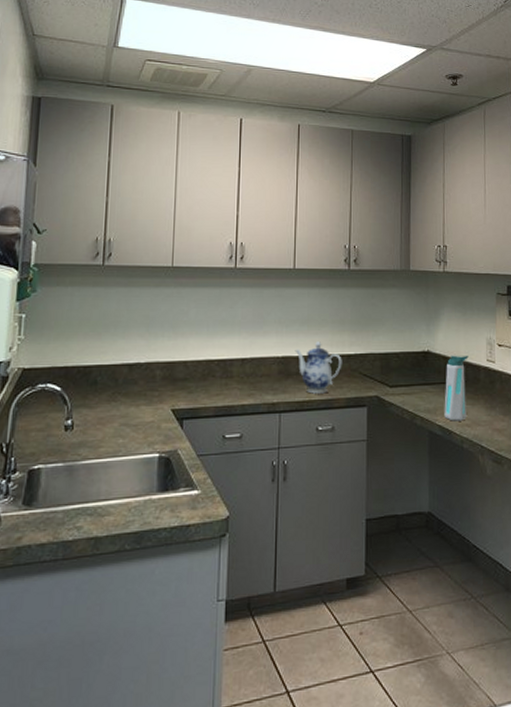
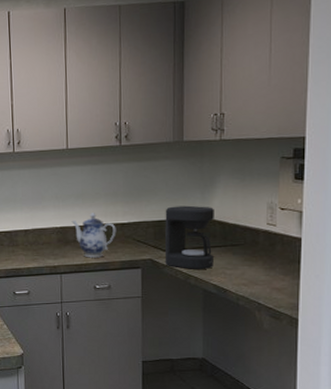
coffee maker: none [391,338,439,408] -> present [164,205,214,270]
water bottle: present [444,355,469,421] -> none [219,220,247,281]

